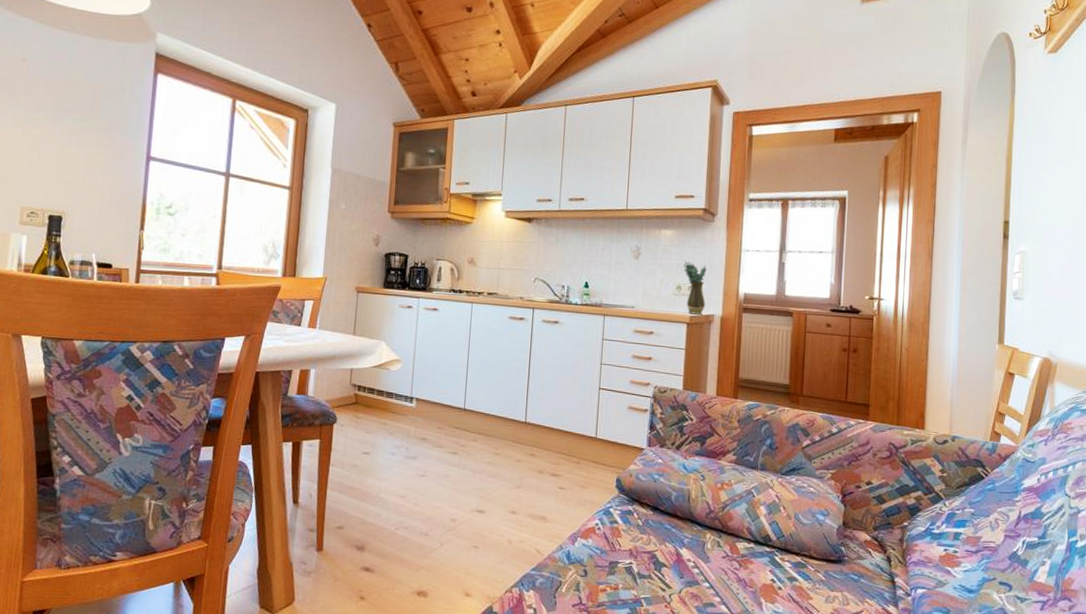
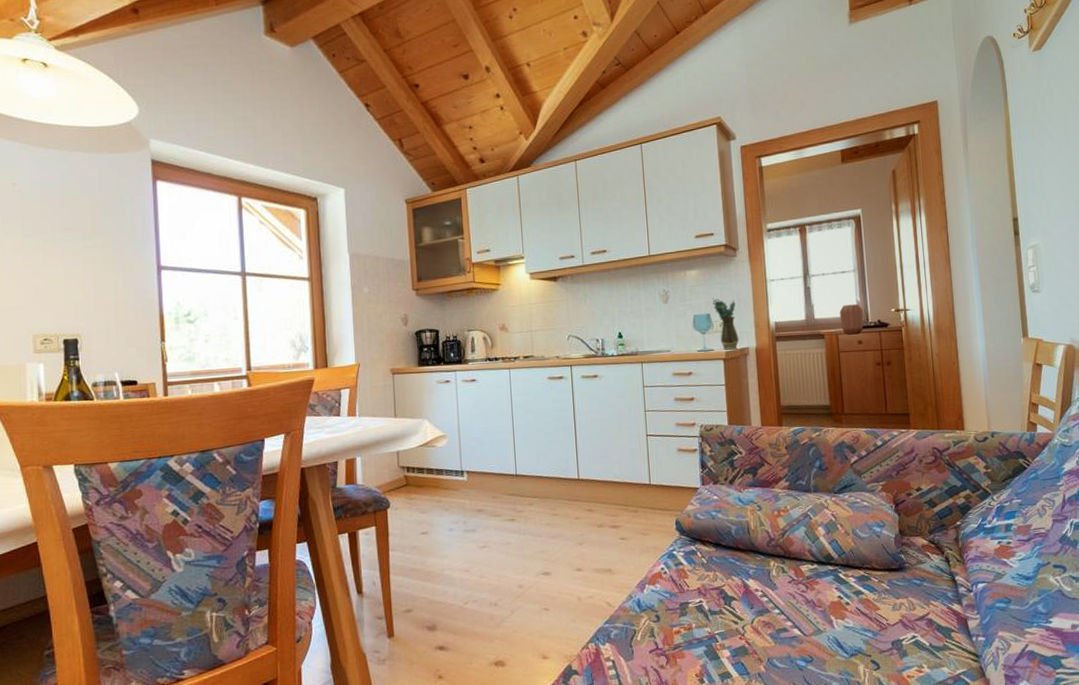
wine glass: none [660,274,682,313] -> present [692,314,714,352]
vase: none [811,285,836,317] -> present [839,304,864,335]

